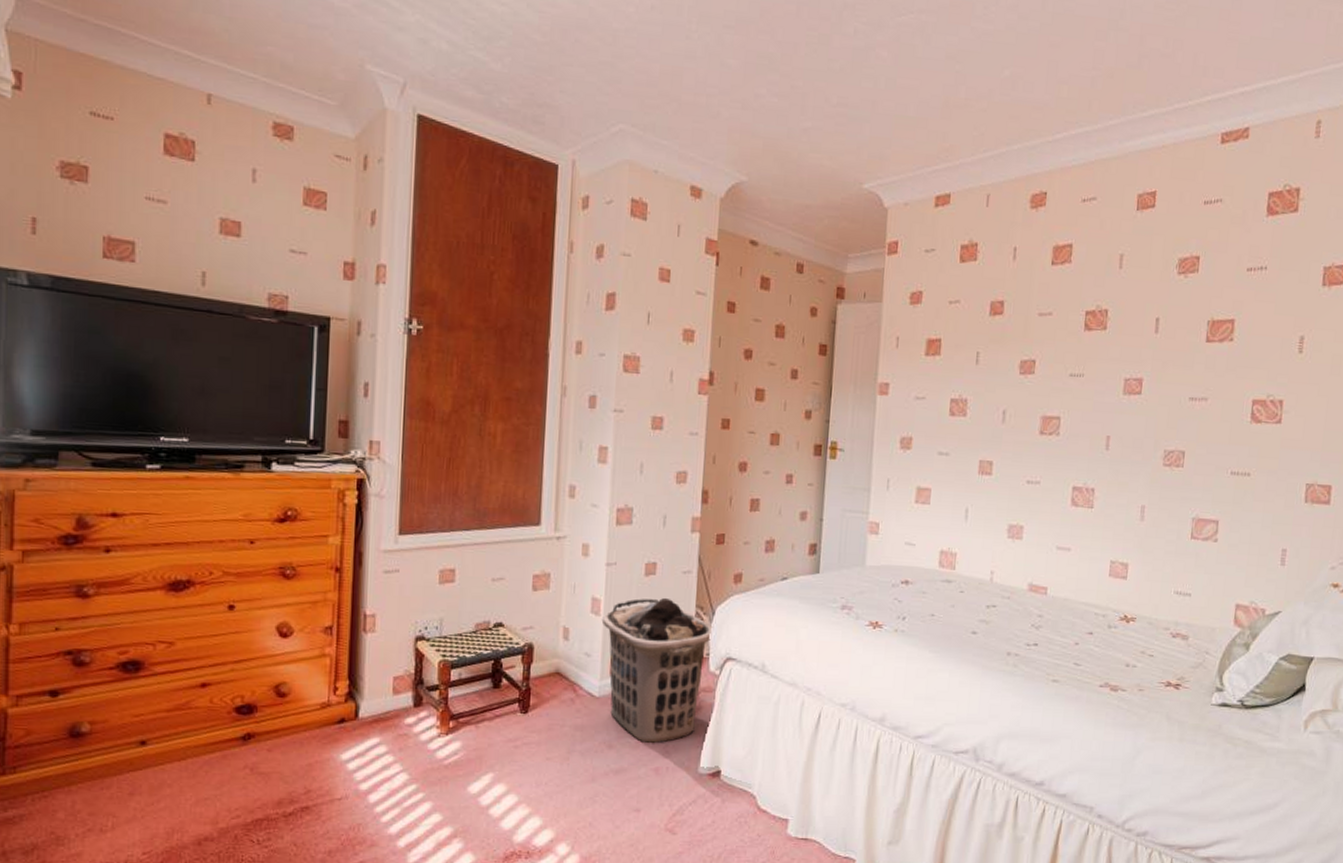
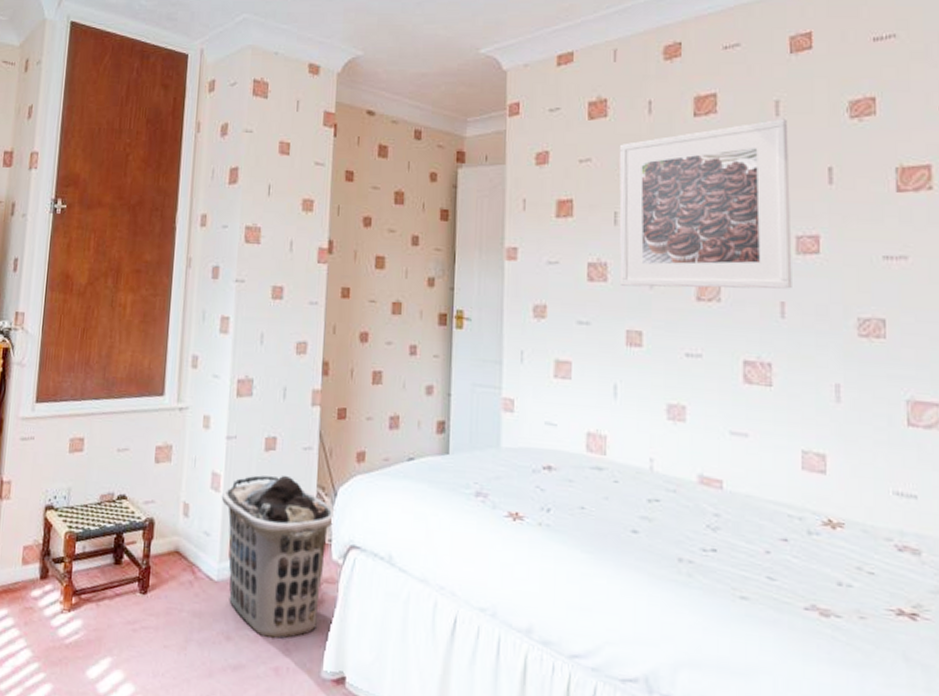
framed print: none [976,271,1128,425] -> present [619,118,792,289]

